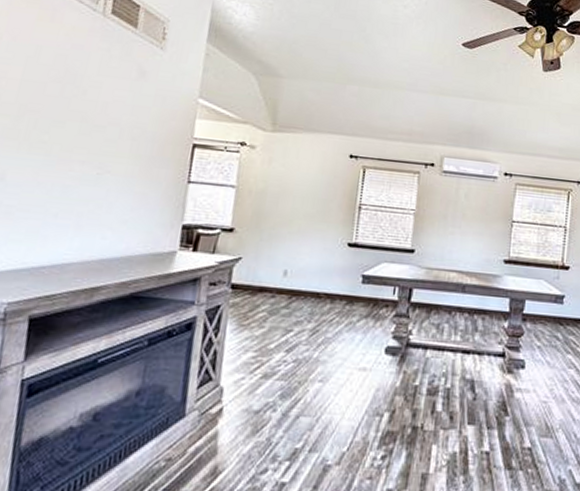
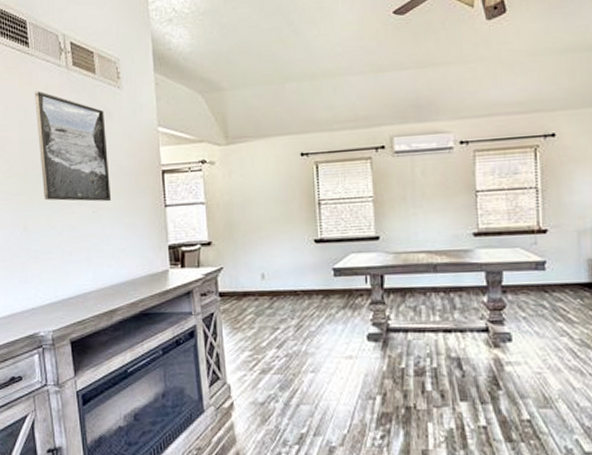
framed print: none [36,29,138,166] -> present [35,90,112,202]

